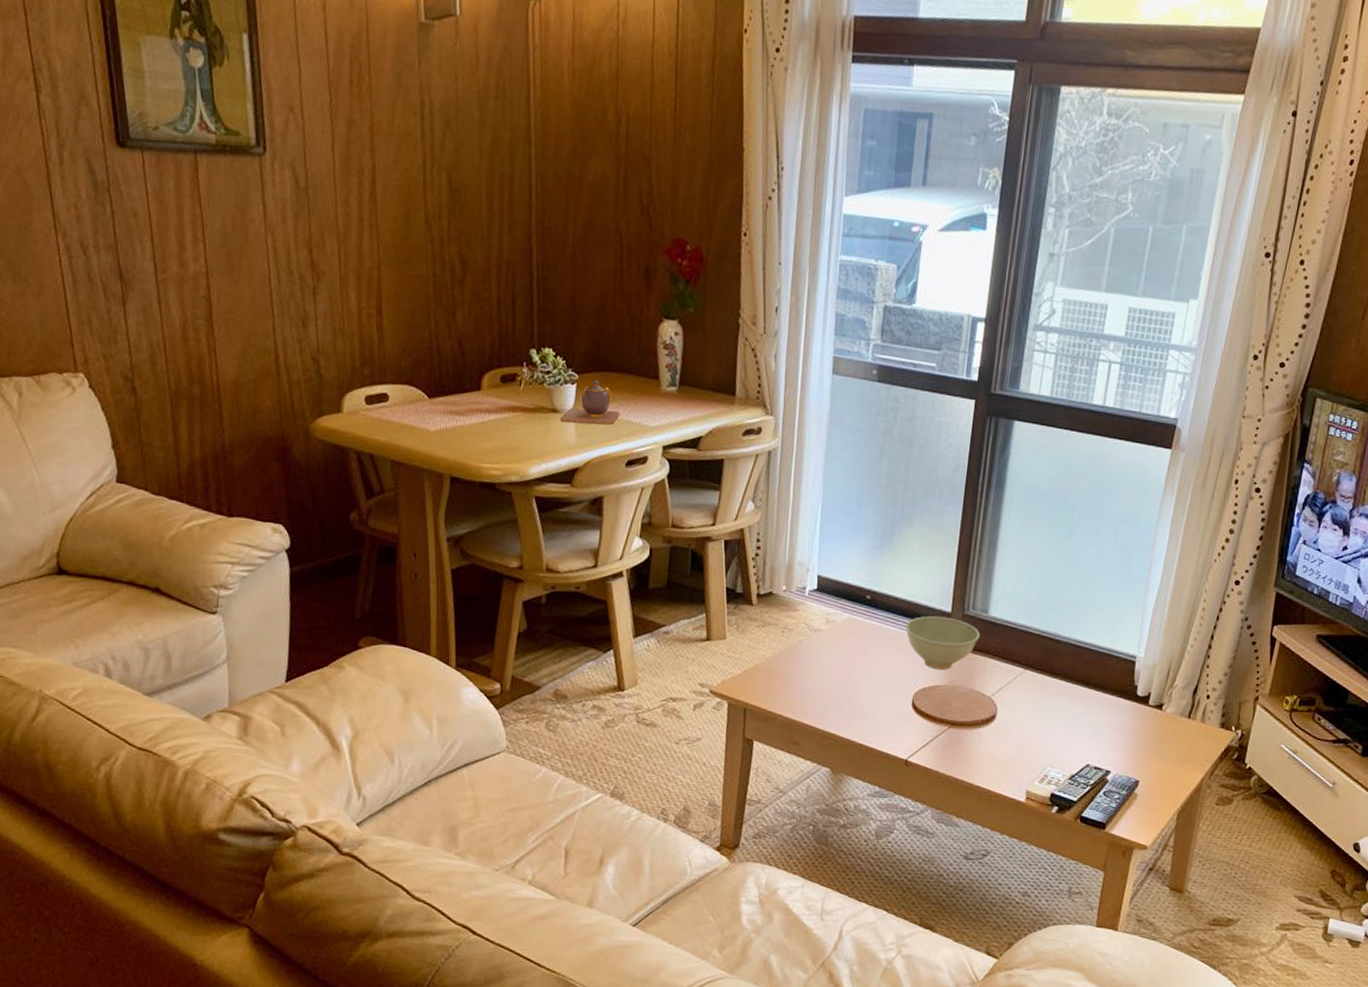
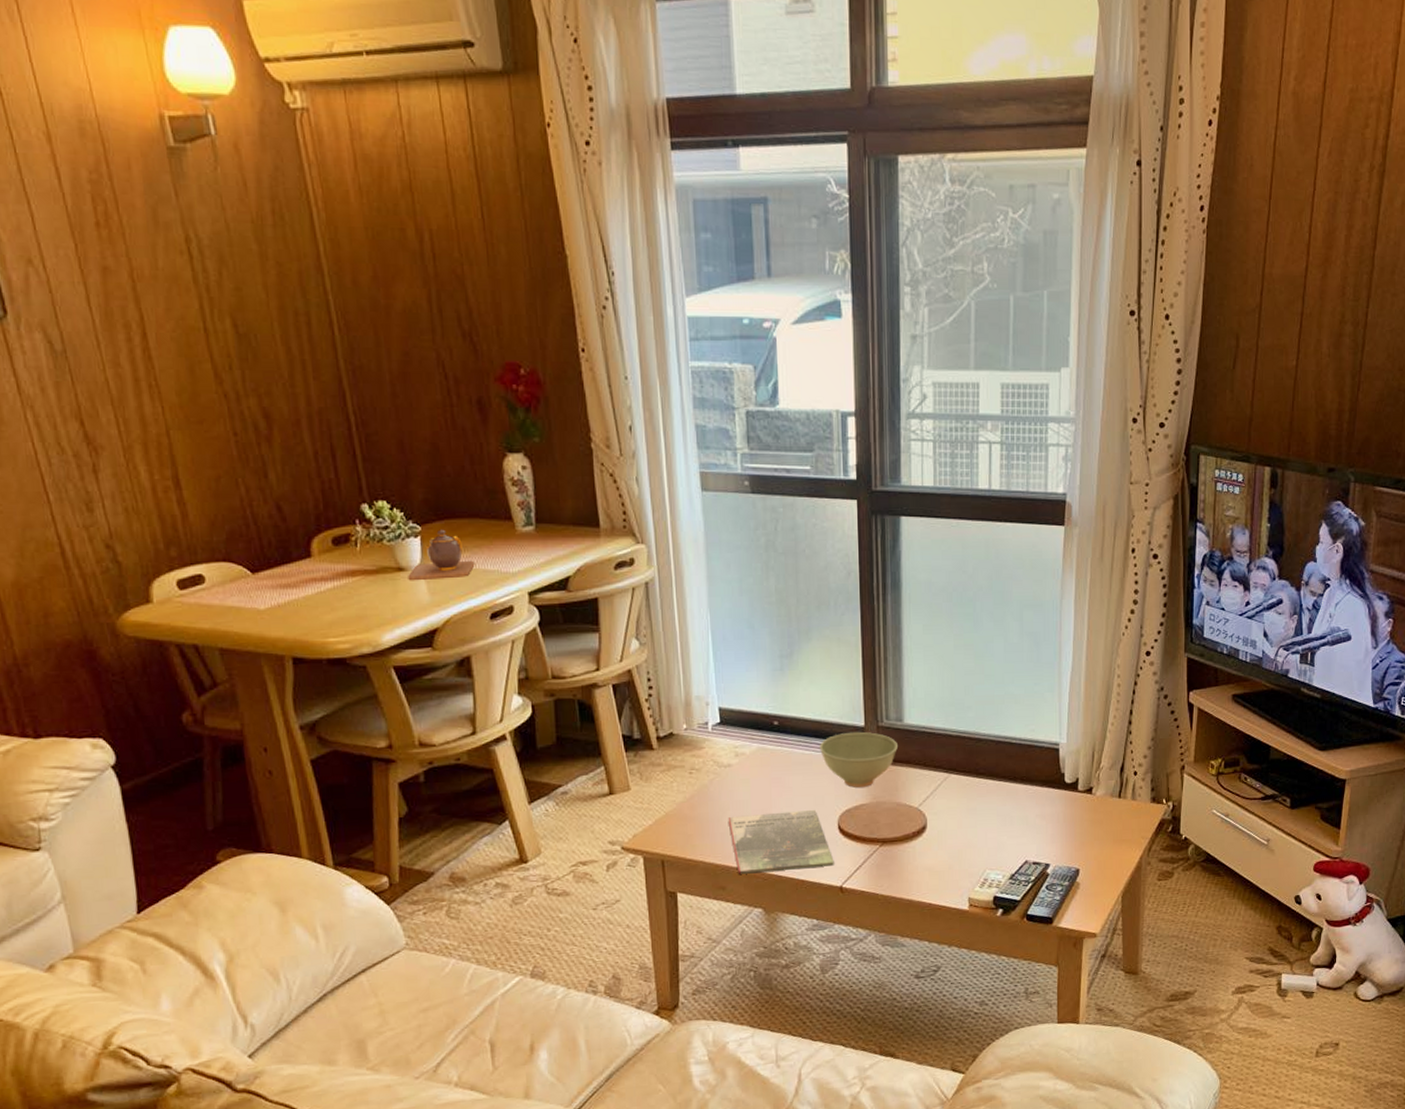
magazine: none [810,677,904,739] -> present [728,810,834,874]

